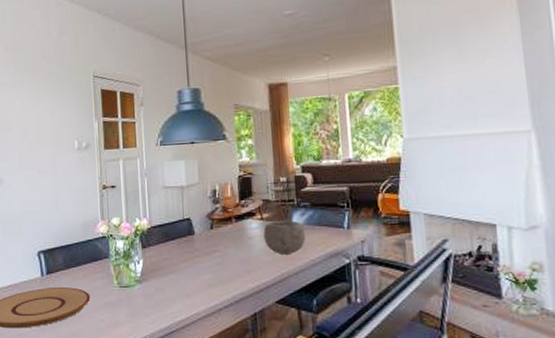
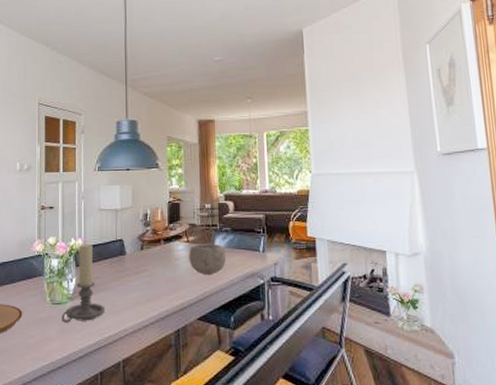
candle holder: none [130,224,176,306] -> present [62,244,105,323]

